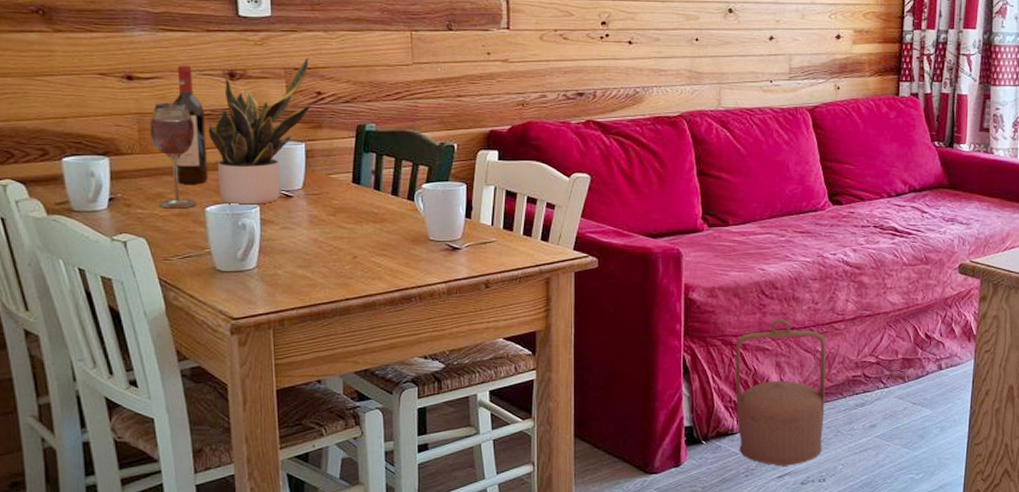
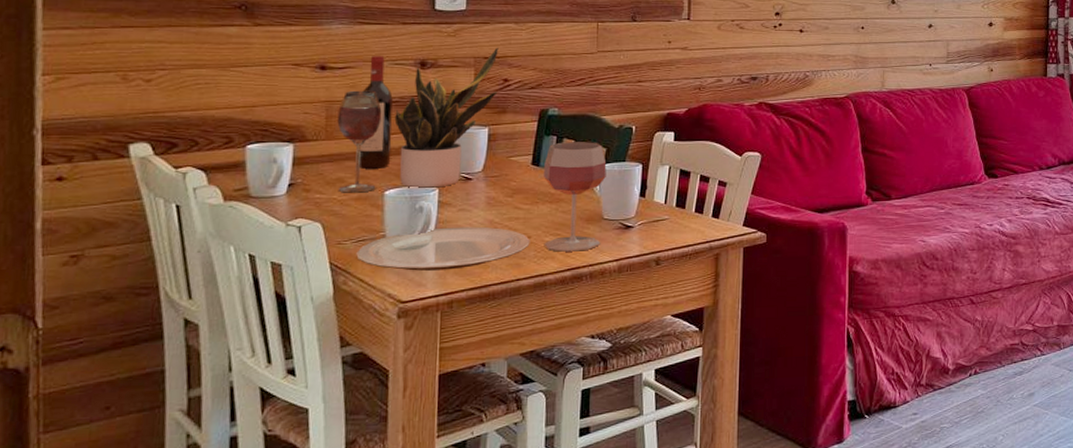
plate: none [184,245,356,288] -> present [356,226,530,271]
wineglass: none [365,159,430,272] -> present [544,142,607,252]
decorative basket: present [735,318,826,466] -> none [897,288,985,439]

